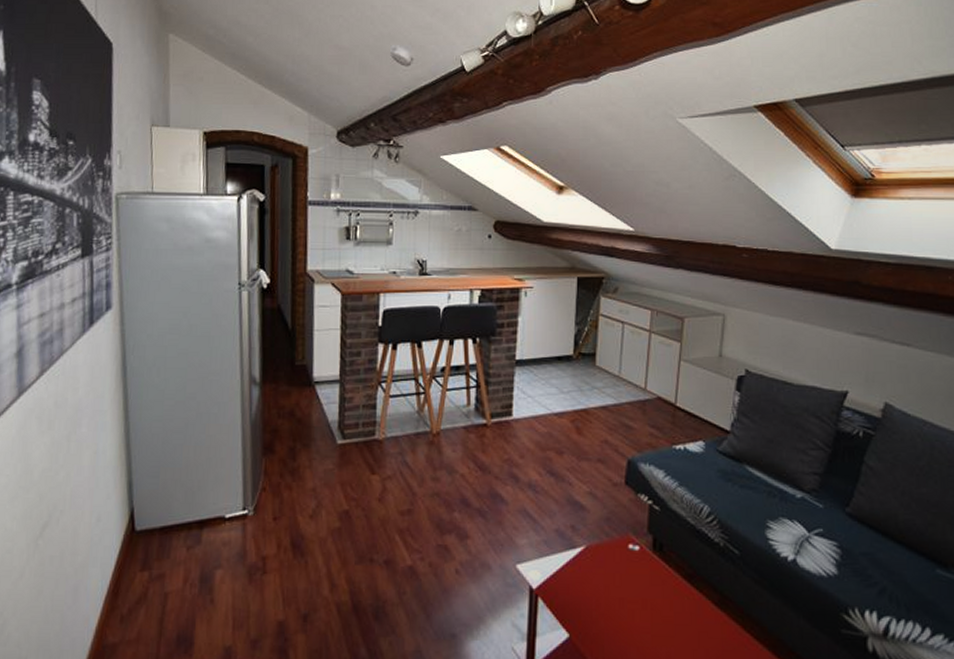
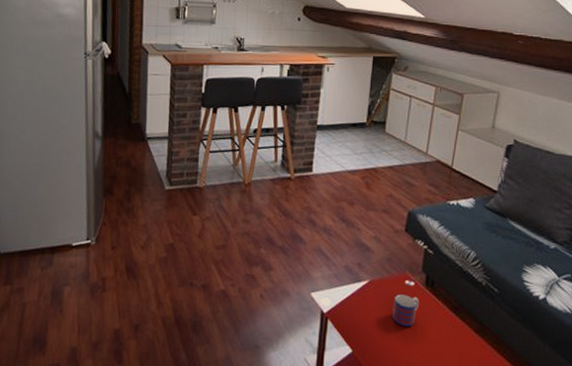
mug: none [615,562,647,602] -> present [392,294,420,327]

